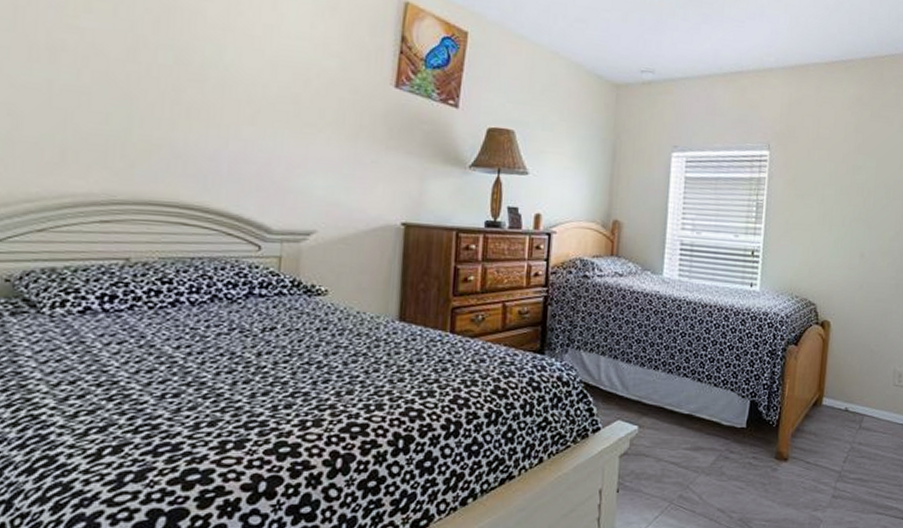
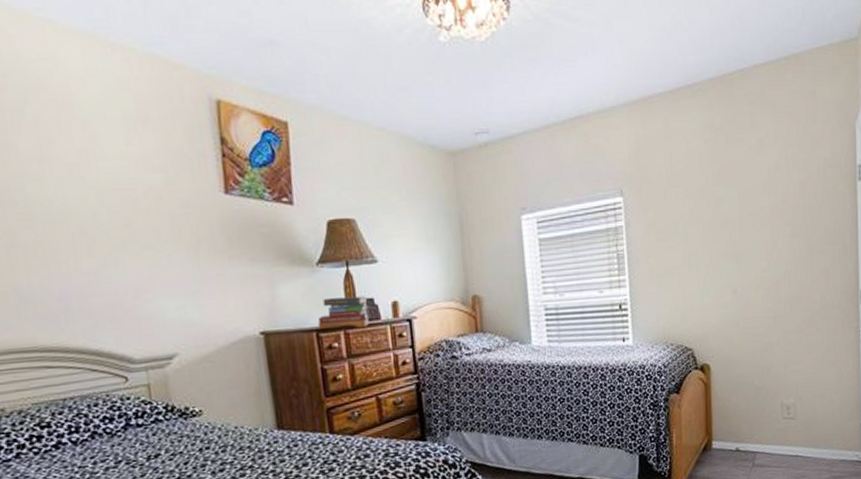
books: none [459,201,511,234] -> present [317,296,369,331]

